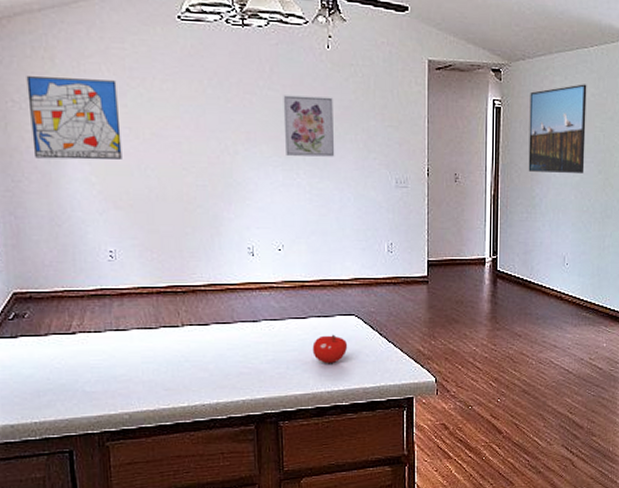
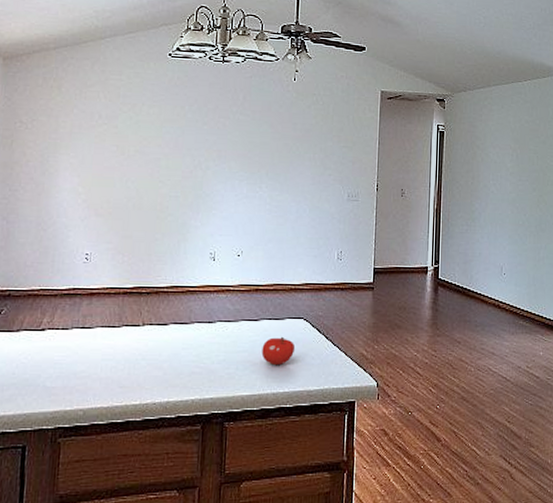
wall art: present [26,76,122,160] -> none [32,102,111,173]
wall art: present [283,95,335,157] -> none [251,119,296,173]
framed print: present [528,84,587,173] -> none [468,112,521,190]

